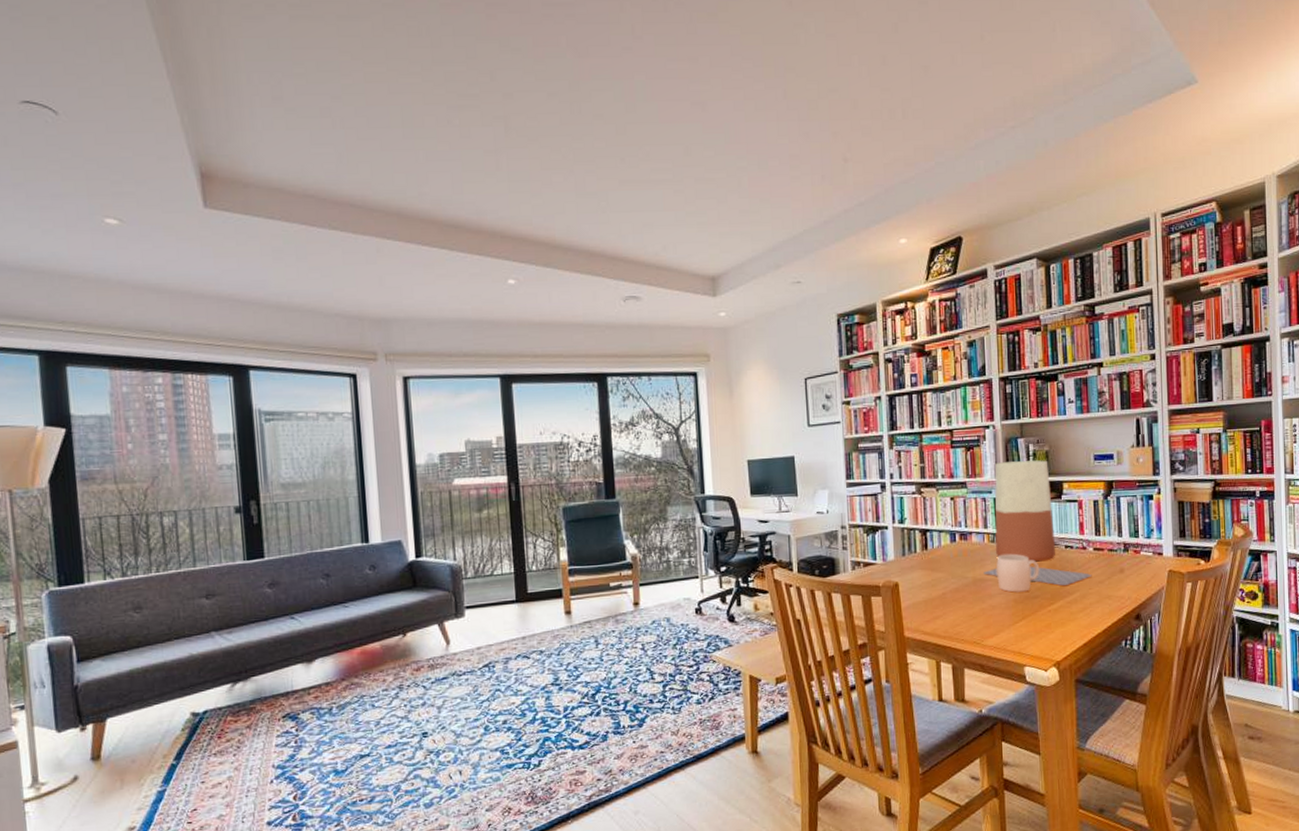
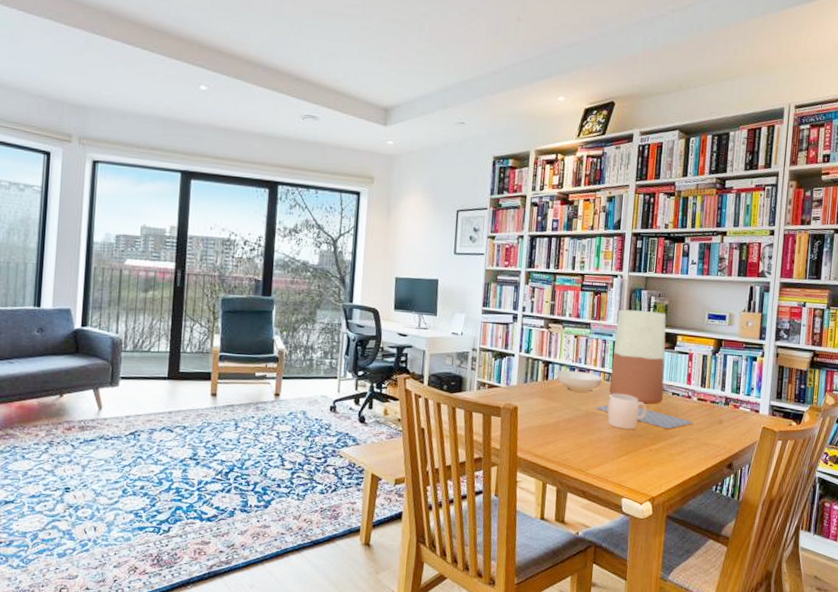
bowl: none [935,535,987,559] -> present [555,370,603,392]

